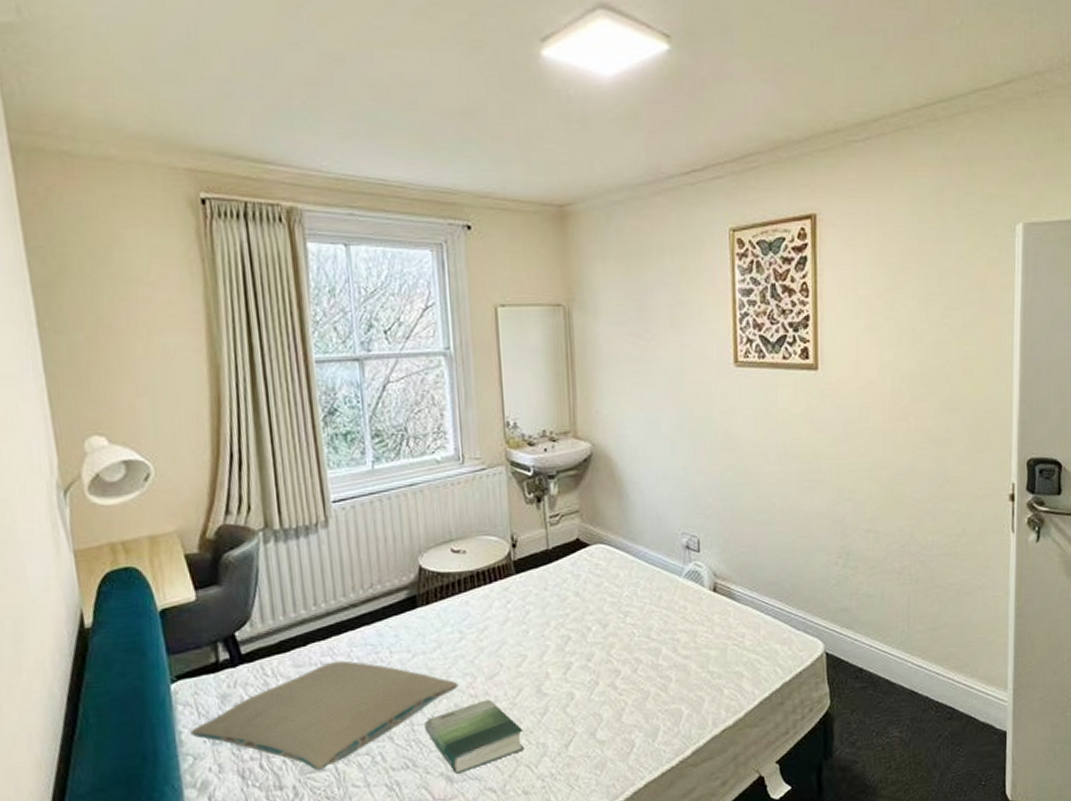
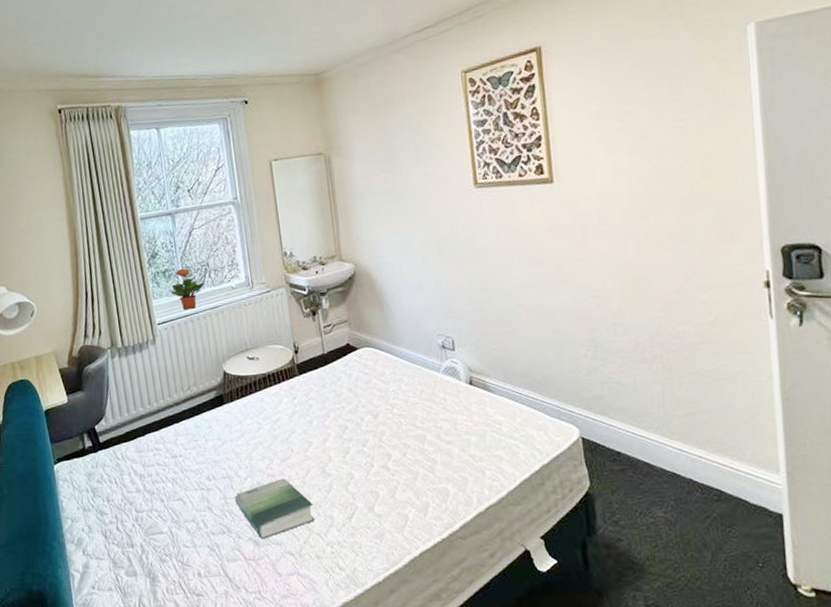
pillow: present [190,660,459,771] -> none [68,447,259,534]
potted plant: none [353,431,399,486] -> present [170,268,204,311]

